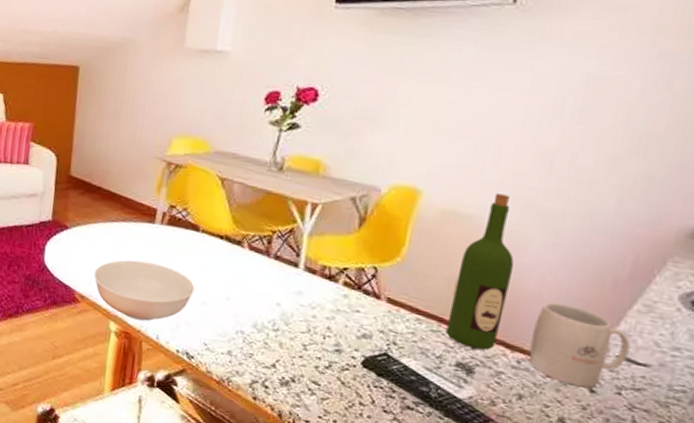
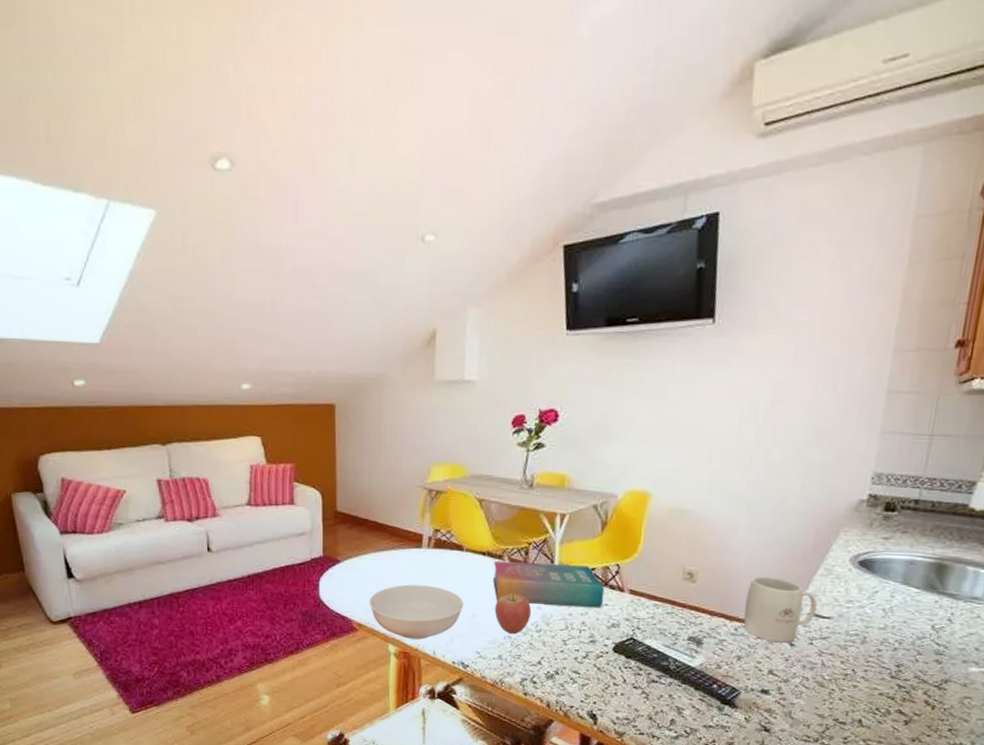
fruit: none [227,278,270,330] -> present [494,587,532,635]
book: none [229,246,357,314] -> present [493,560,605,607]
wine bottle: present [446,193,514,350] -> none [678,489,728,623]

